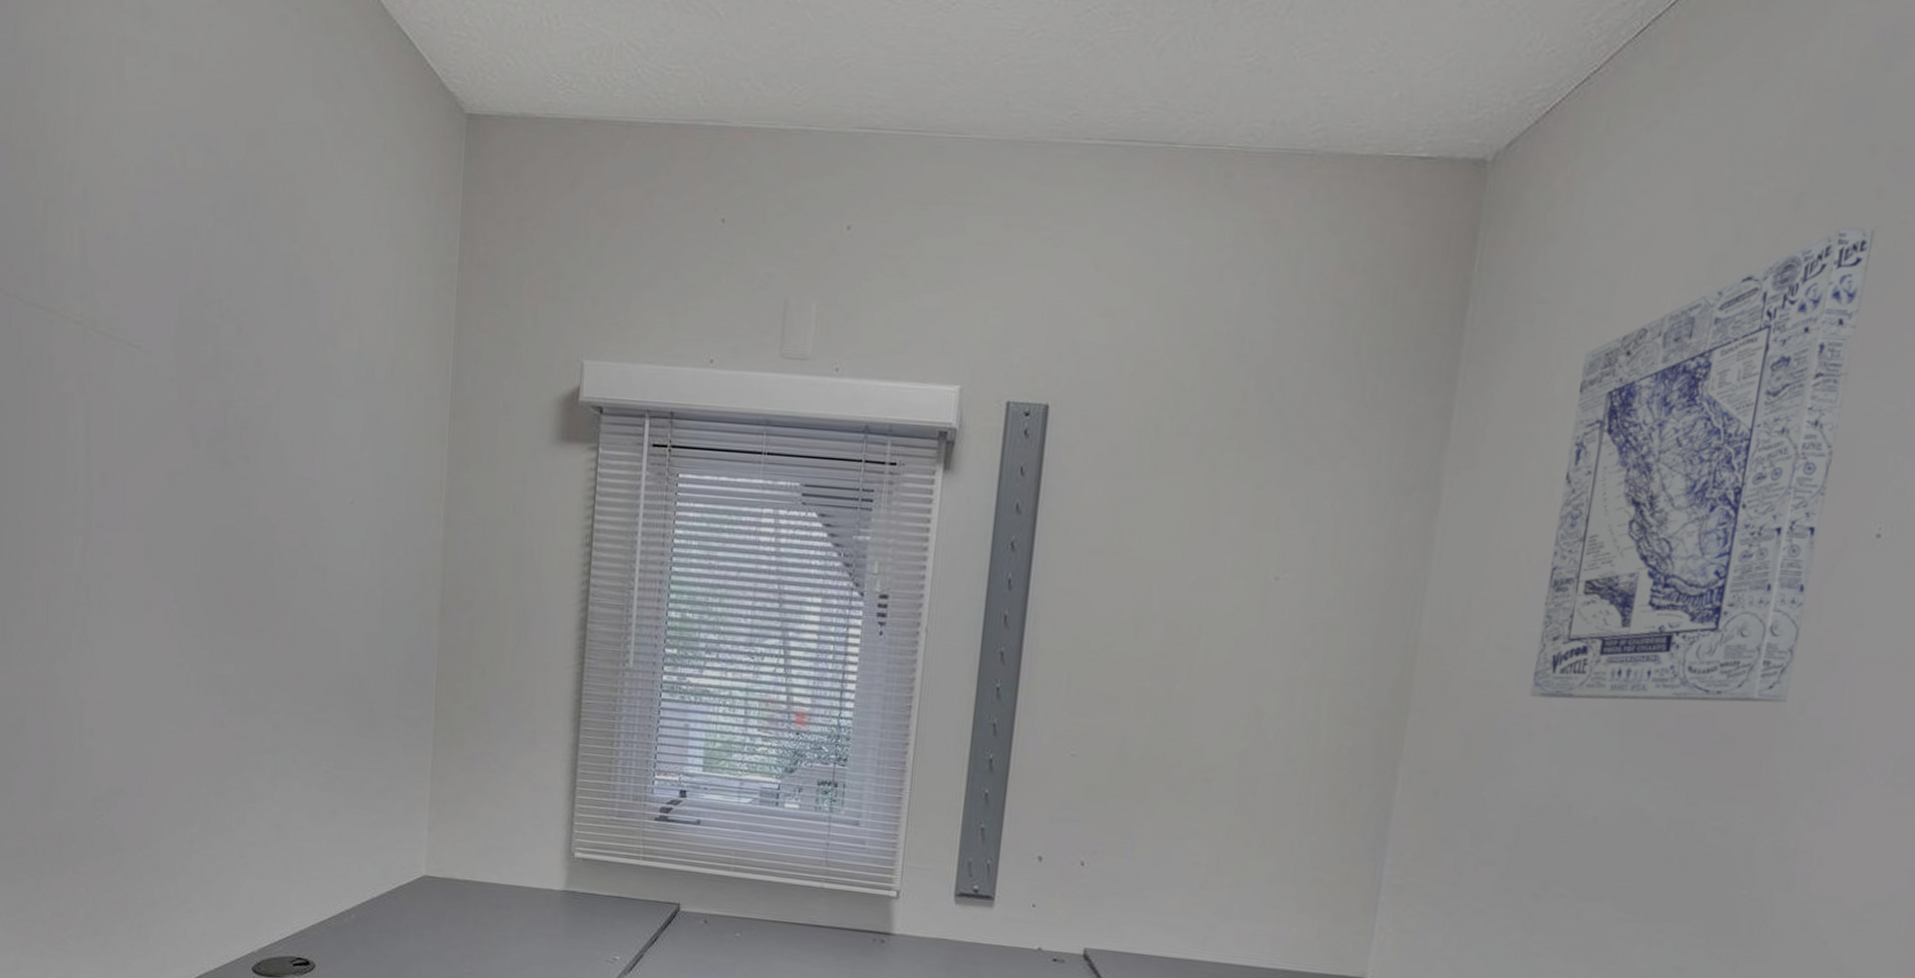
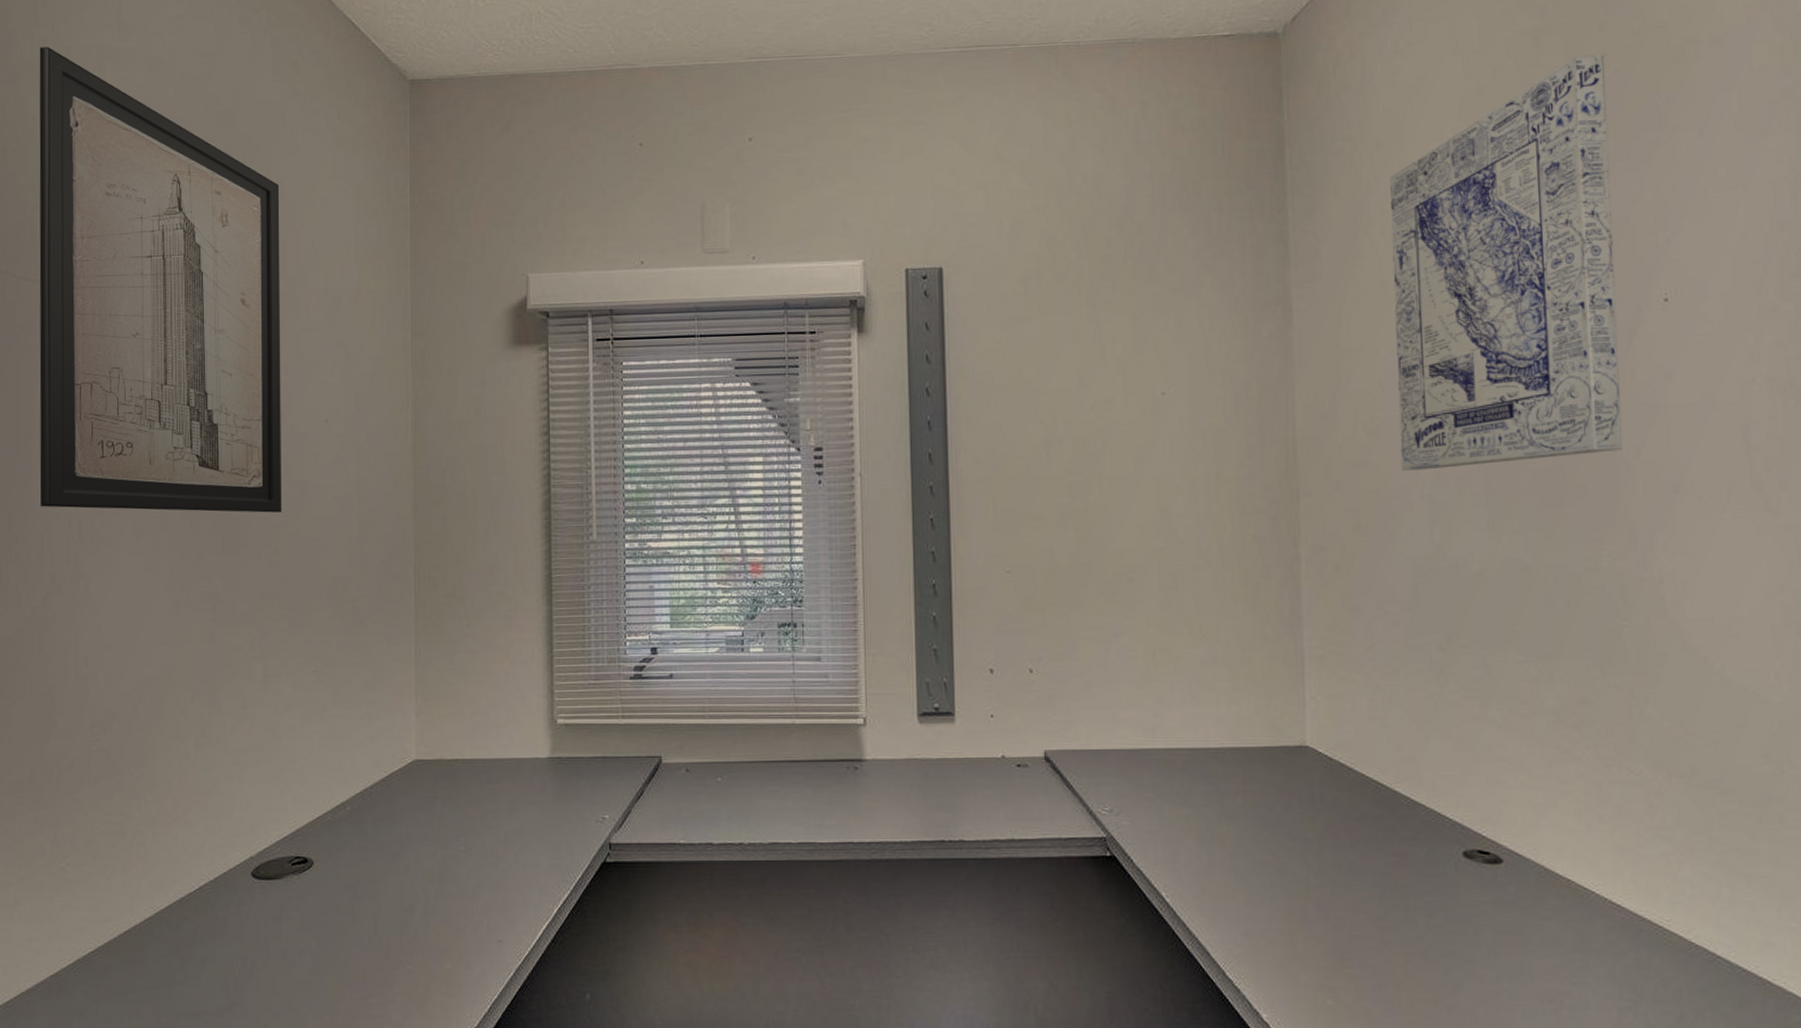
wall art: none [46,30,315,599] -> present [39,46,282,513]

